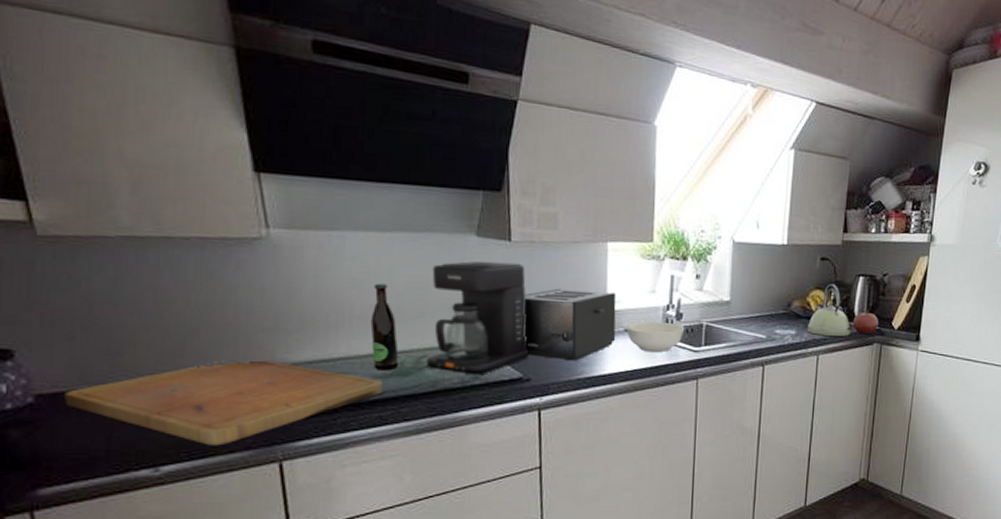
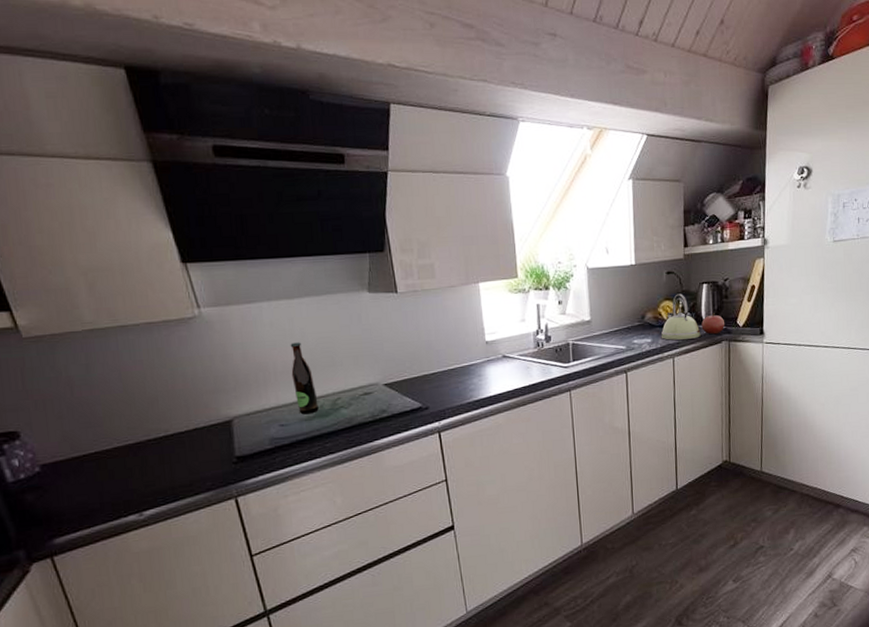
cutting board: present [63,358,384,446] -> none [61,416,310,491]
coffee maker: present [426,261,529,375] -> none [335,311,425,410]
toaster: present [524,288,617,361] -> none [414,326,496,388]
bowl: present [626,321,685,353] -> none [504,345,554,373]

